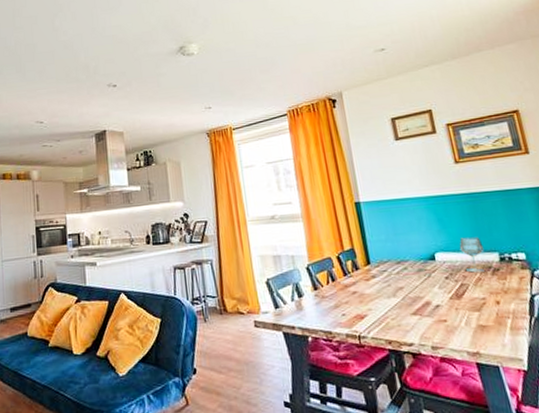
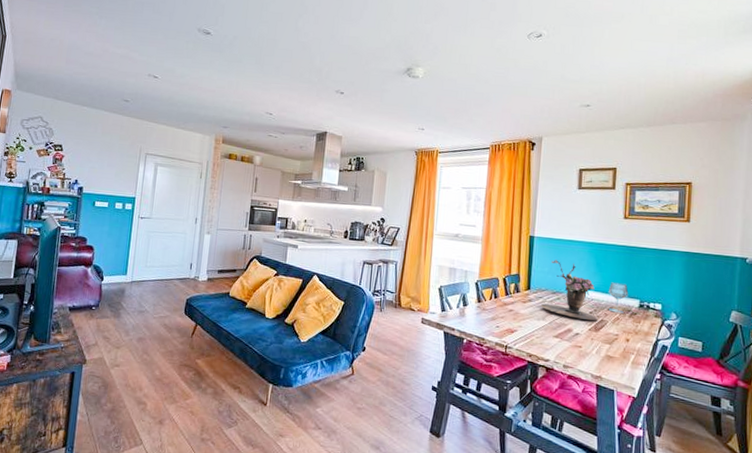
flower arrangement: none [386,223,457,288] -> present [540,260,598,320]

